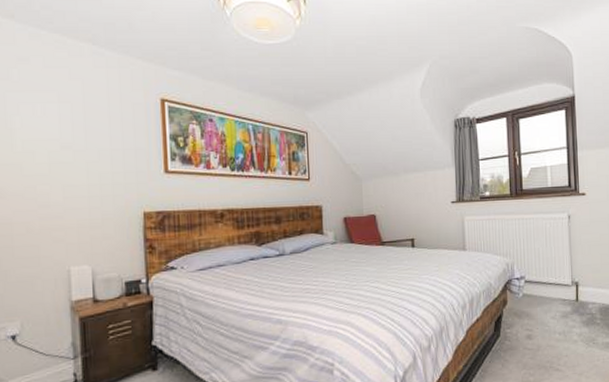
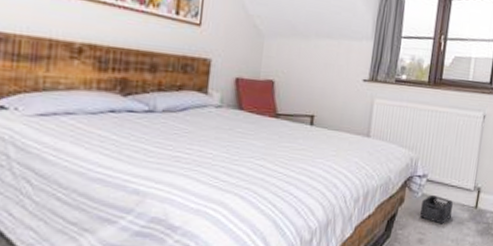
storage bin: none [524,294,554,320] -> present [420,195,453,224]

